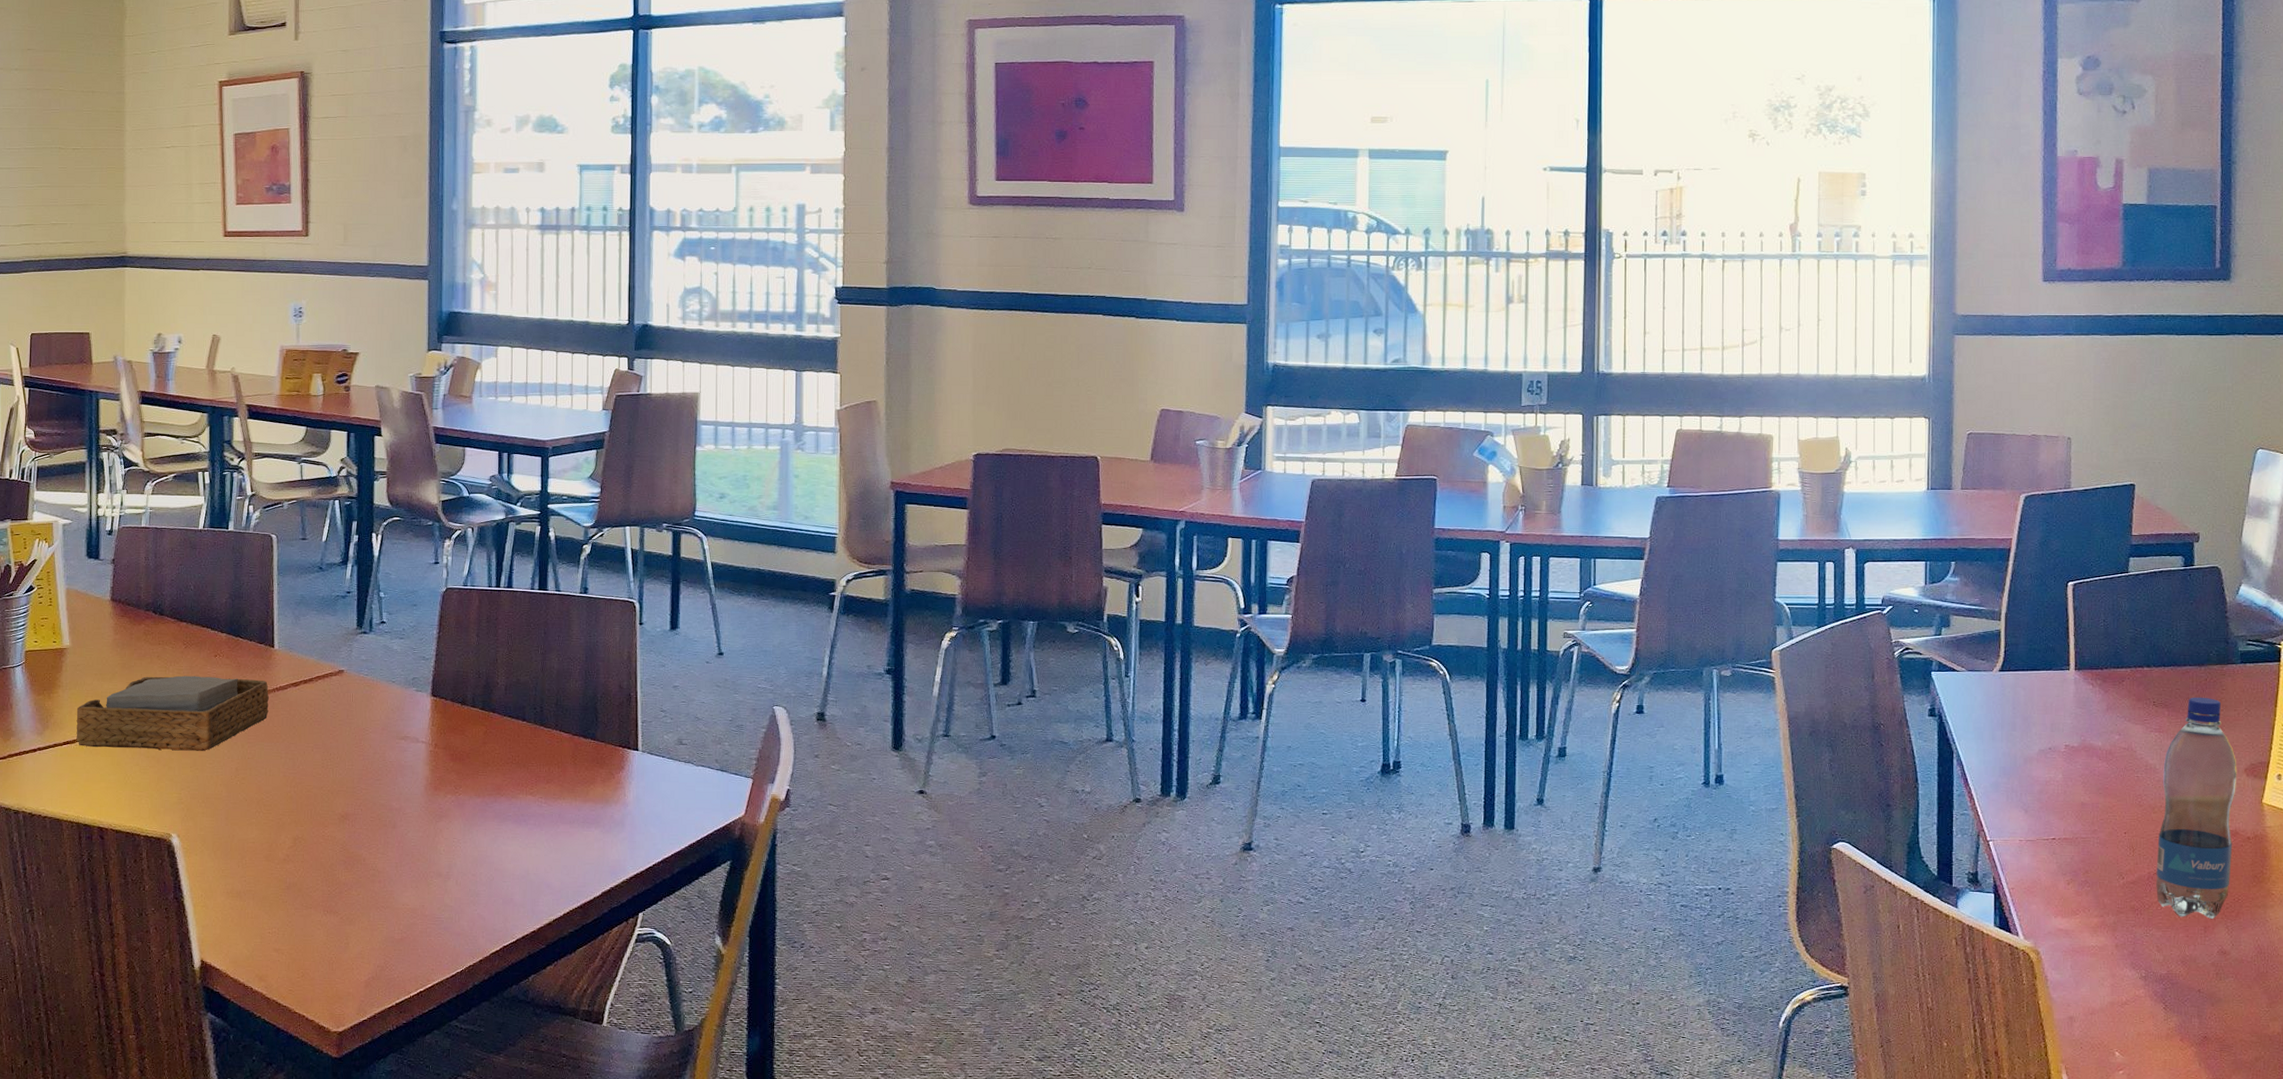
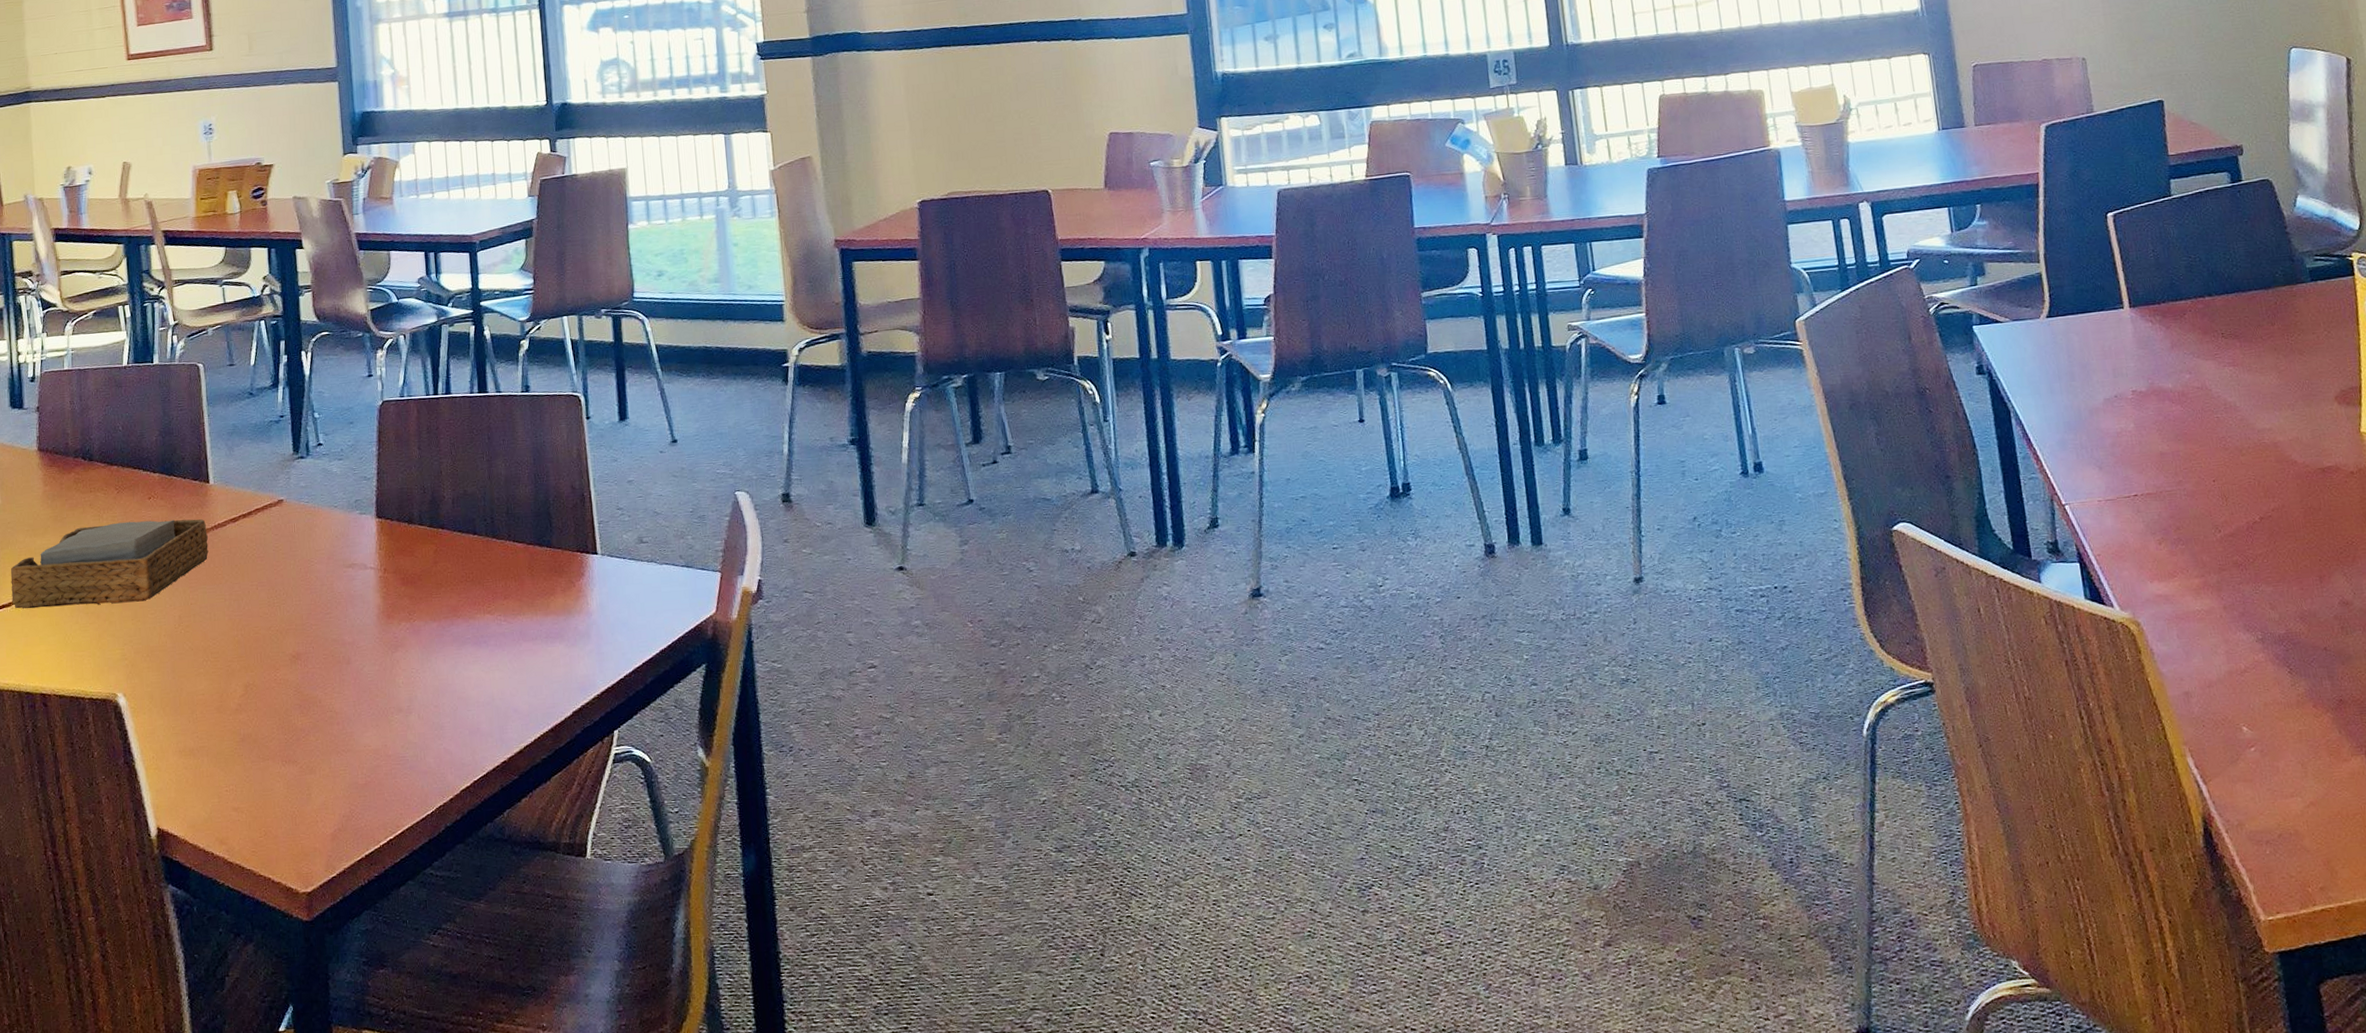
bottle: present [2156,697,2237,919] -> none [2243,322,2341,568]

